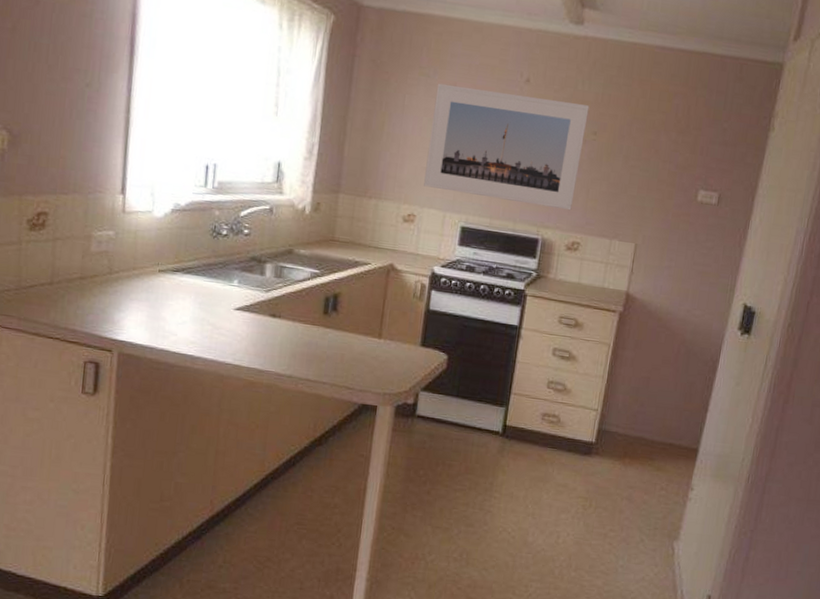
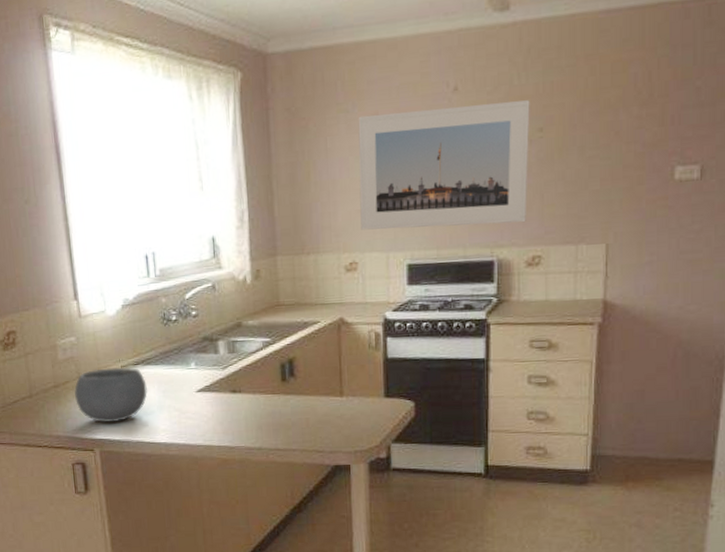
bowl: none [101,268,183,327] -> present [74,367,148,423]

